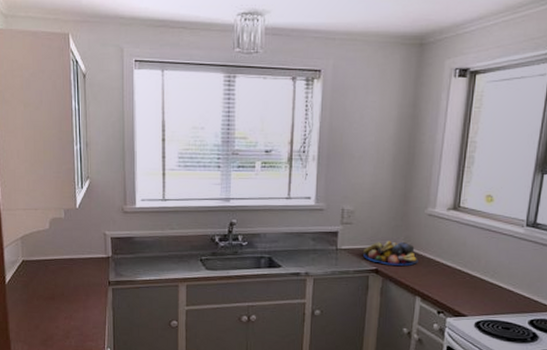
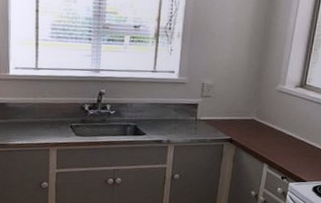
fruit bowl: present [362,241,418,266] -> none [219,113,268,136]

